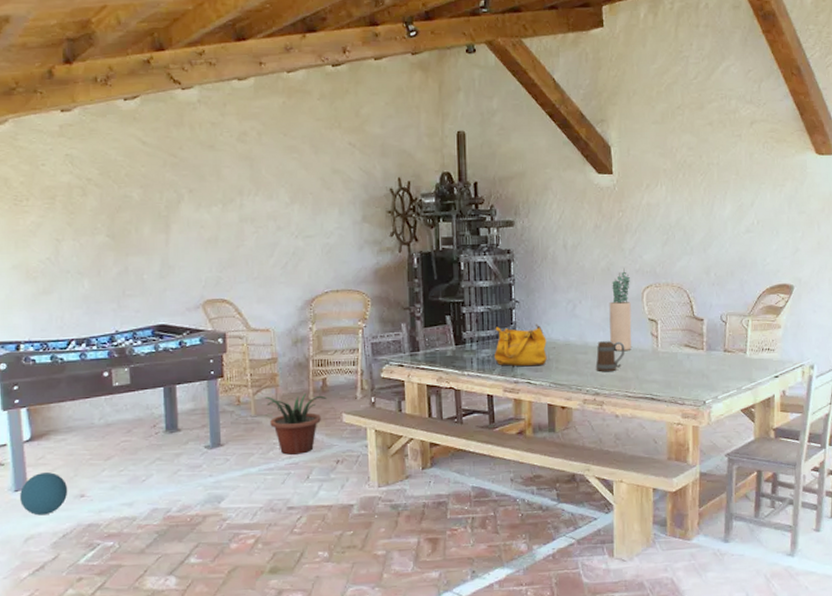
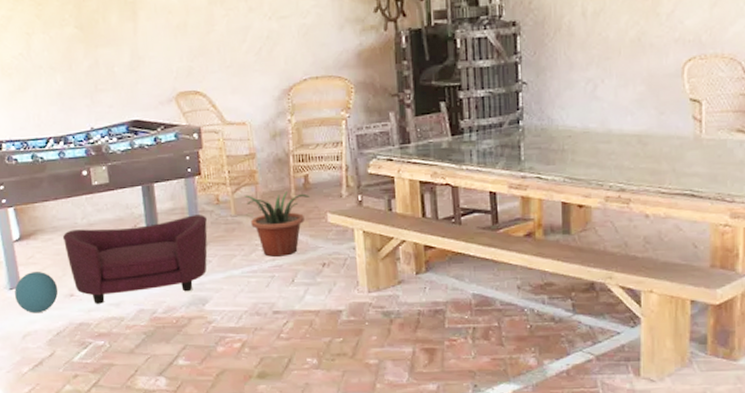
dog bed: none [77,415,228,504] -> present [62,215,208,304]
handbag: present [495,324,547,367] -> none [498,109,561,159]
beer mug: present [595,341,625,372] -> none [621,127,659,165]
vase: present [609,268,632,352] -> none [639,37,668,140]

